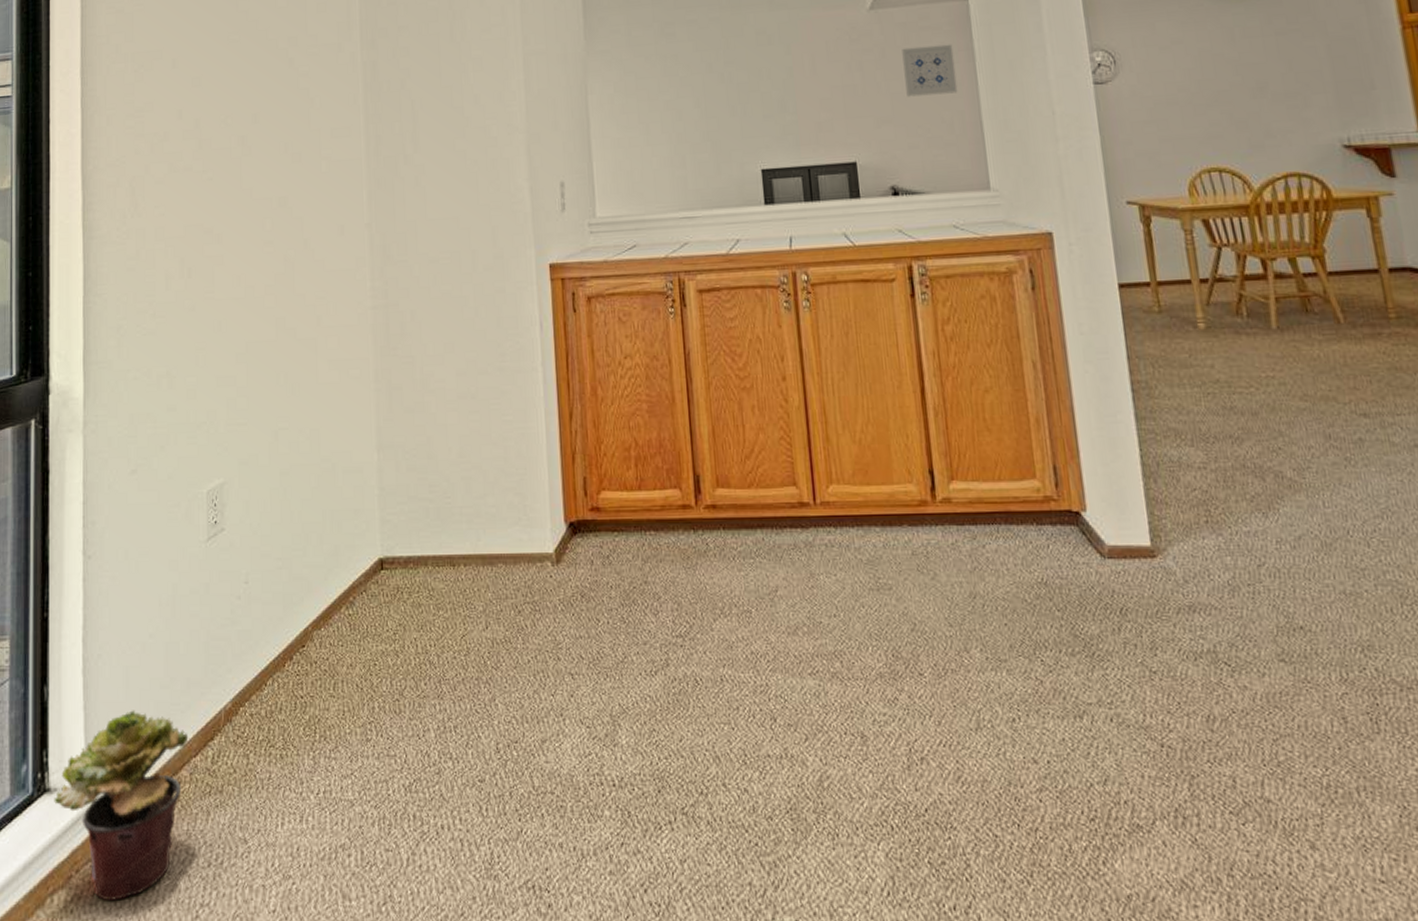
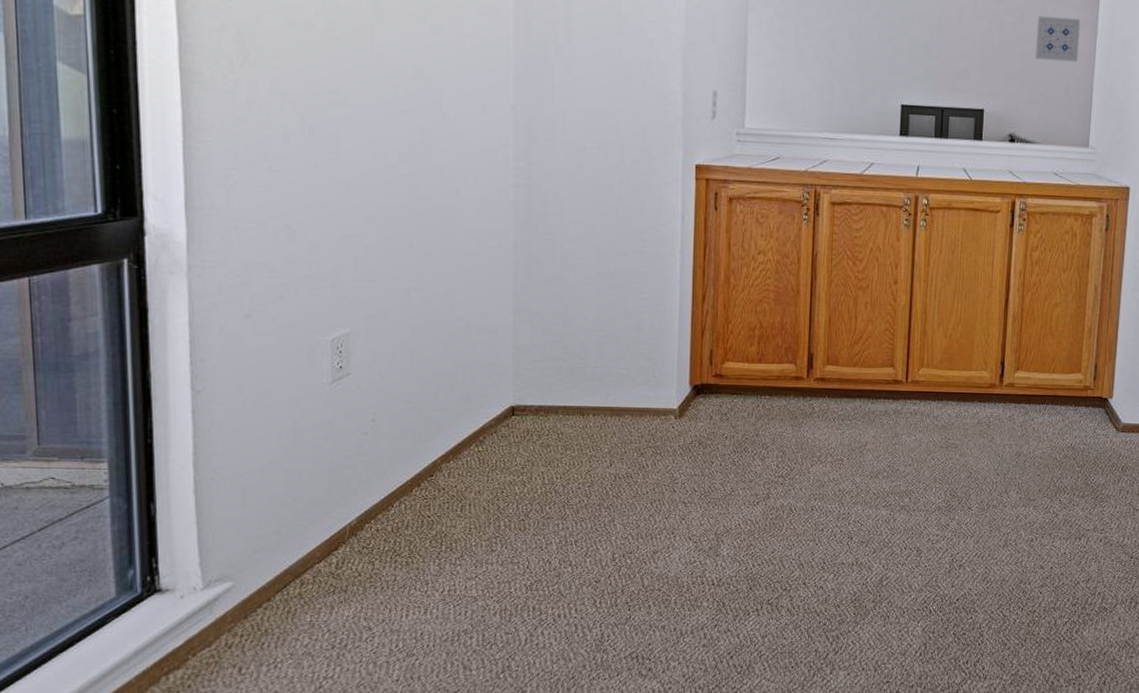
potted plant: present [54,710,189,902] -> none [166,525,312,678]

